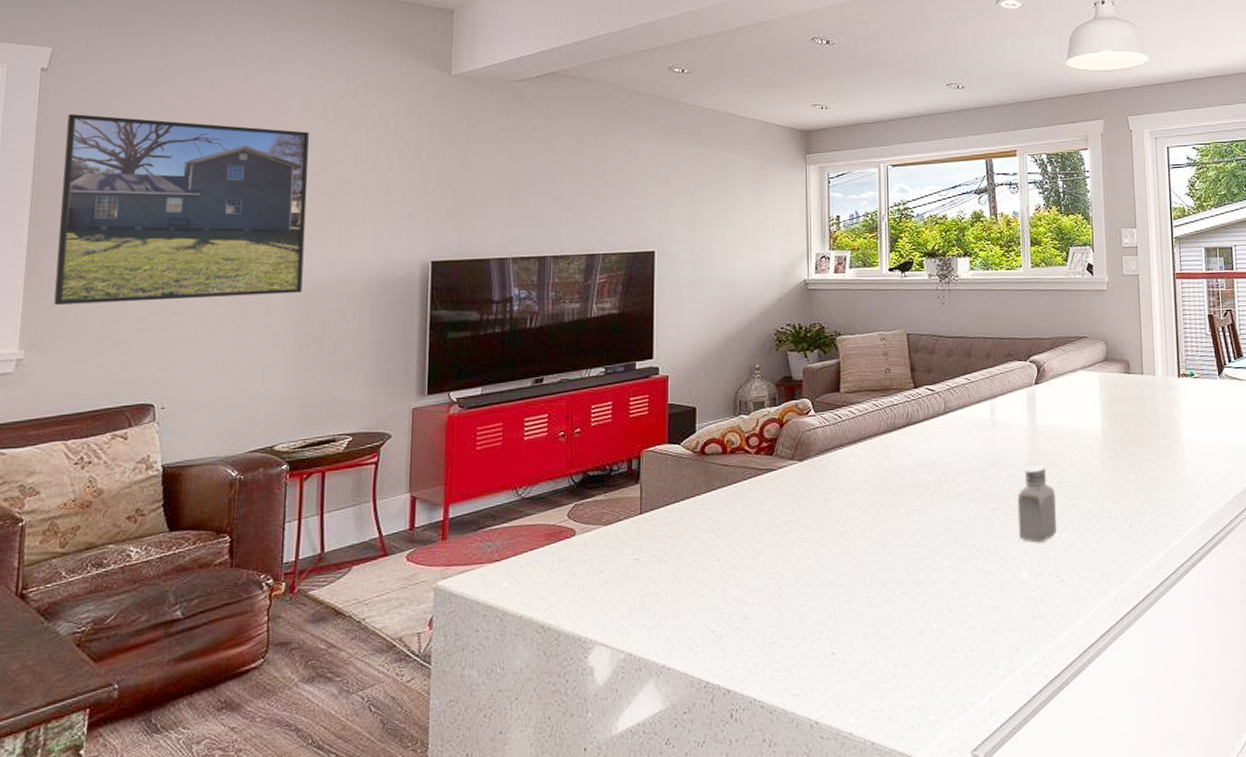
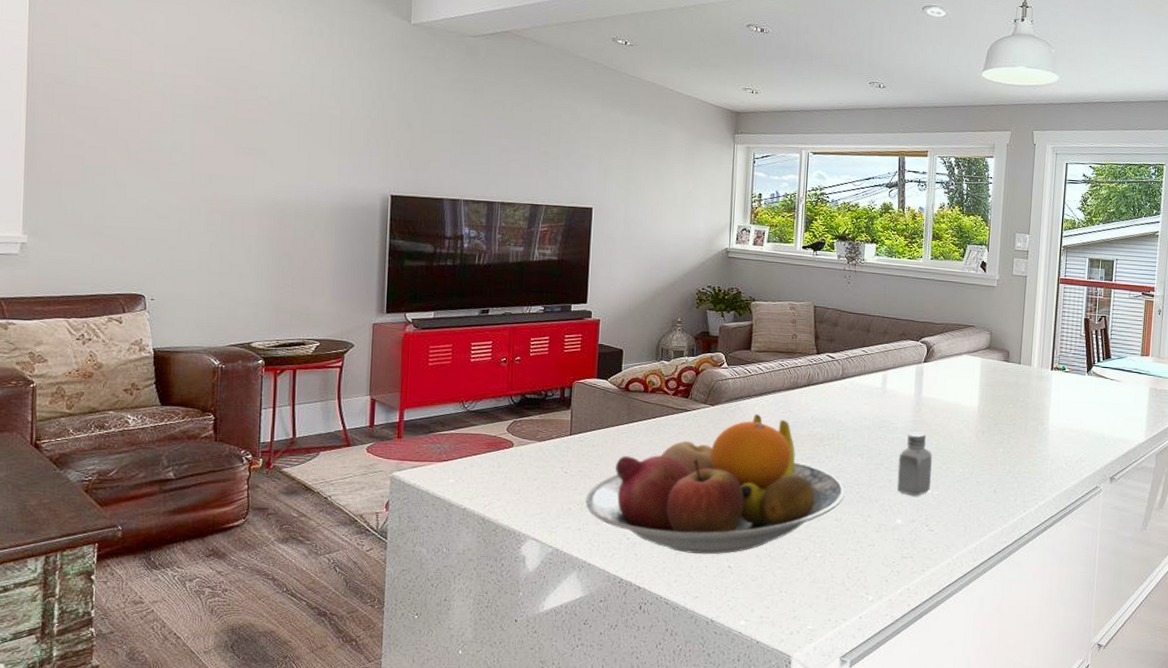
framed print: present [54,114,310,305] -> none [52,23,280,211]
fruit bowl: none [661,465,960,642] -> present [585,414,845,555]

